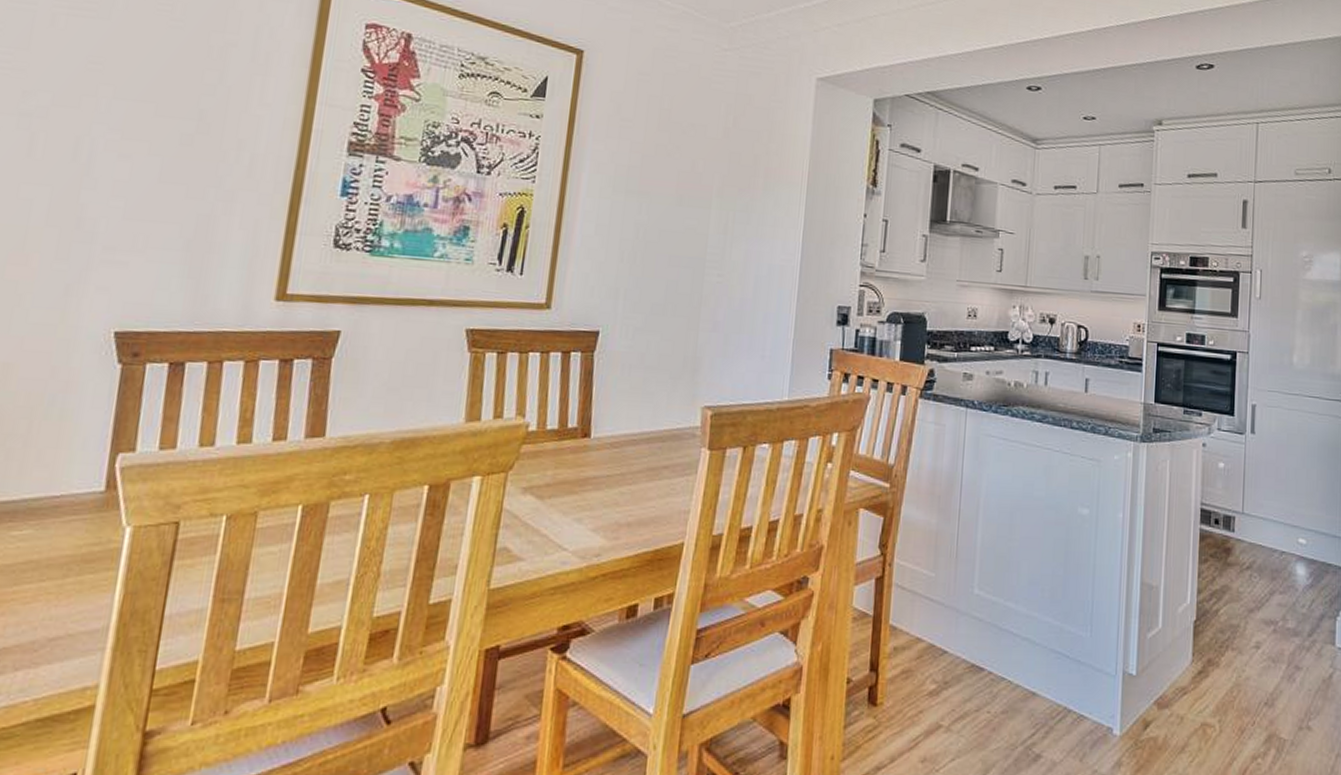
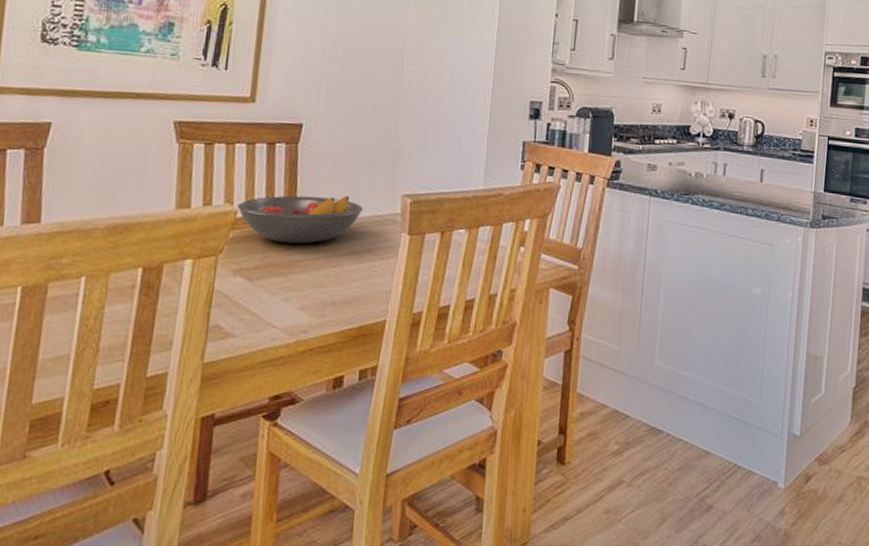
fruit bowl: none [528,407,661,460] -> present [236,195,363,244]

